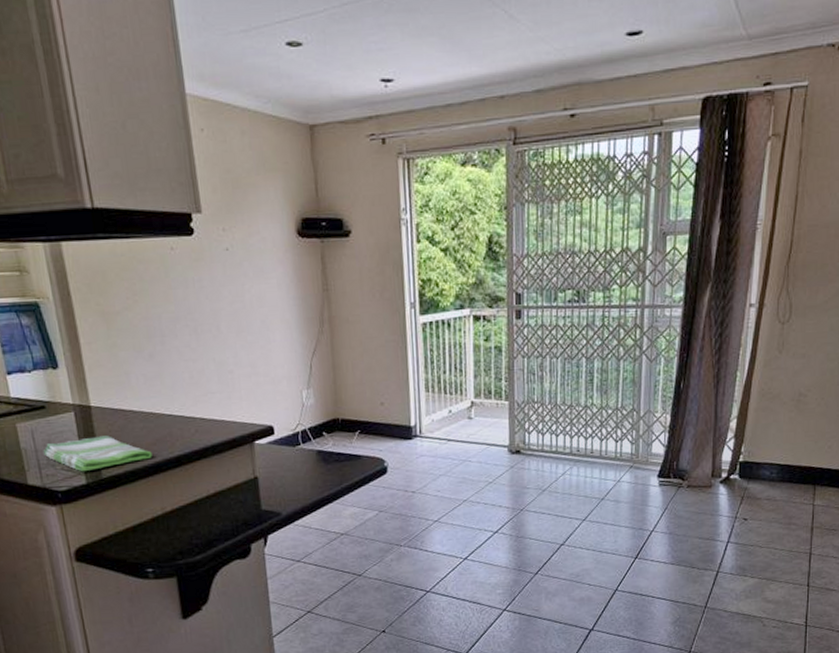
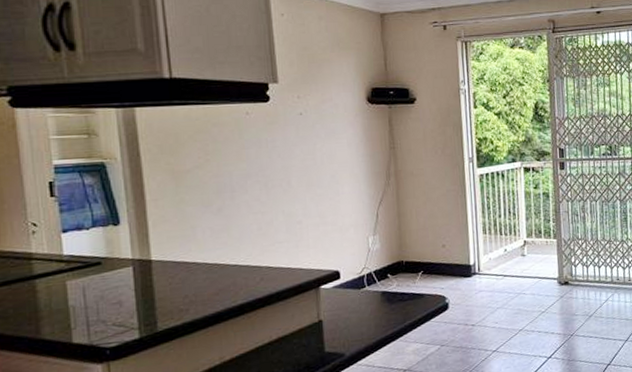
dish towel: present [43,436,152,472] -> none [93,288,214,327]

